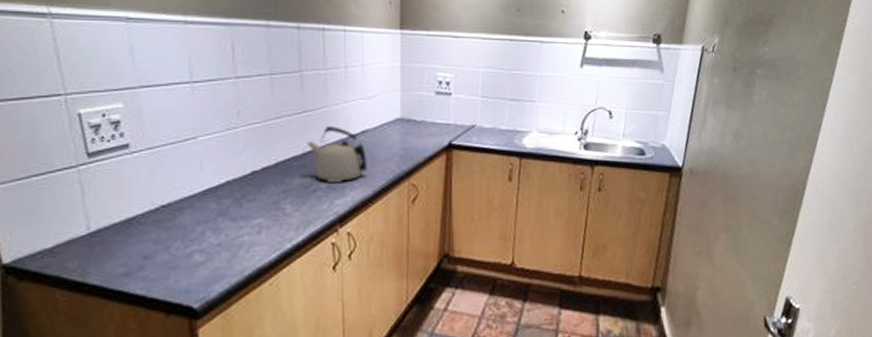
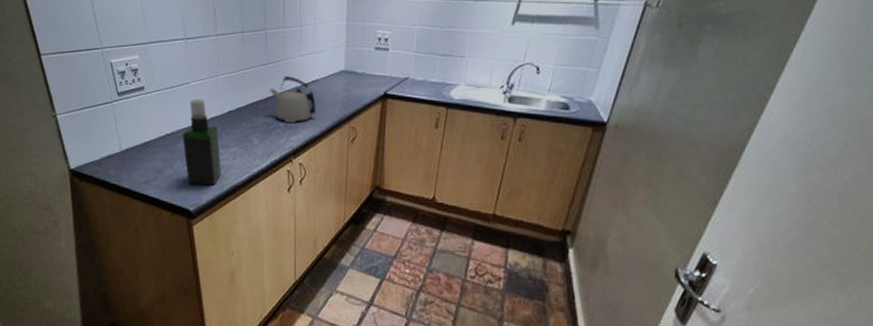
spray bottle: none [184,158,241,273] -> present [182,99,221,186]

